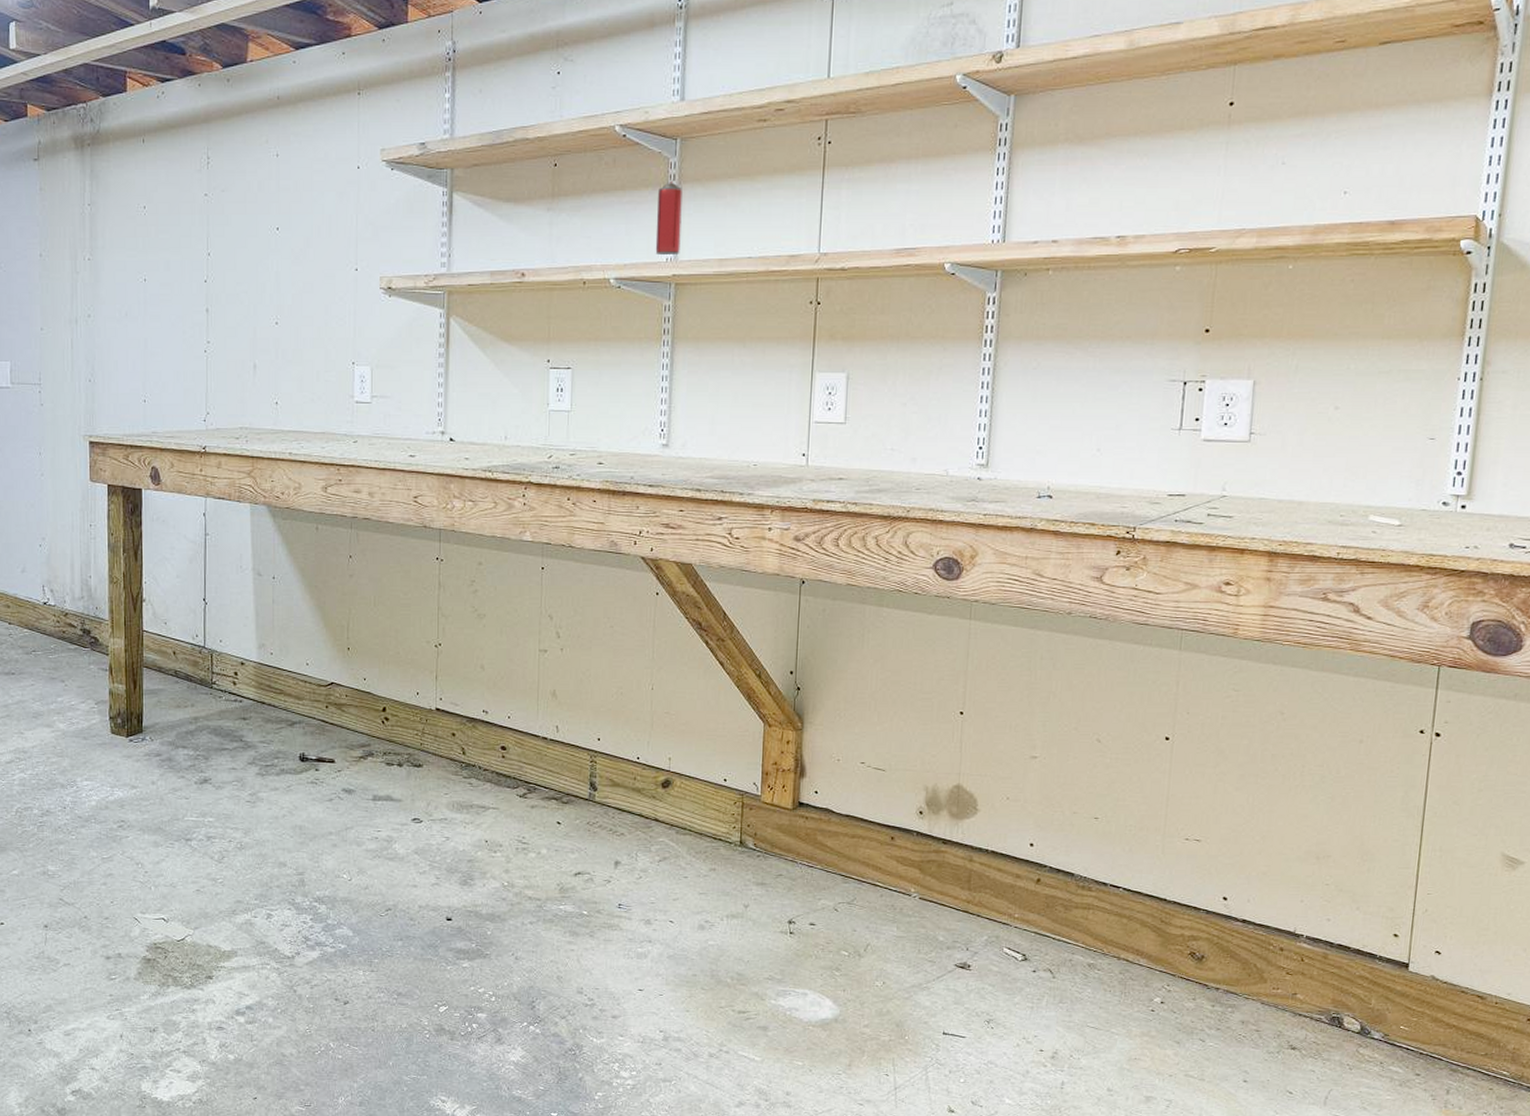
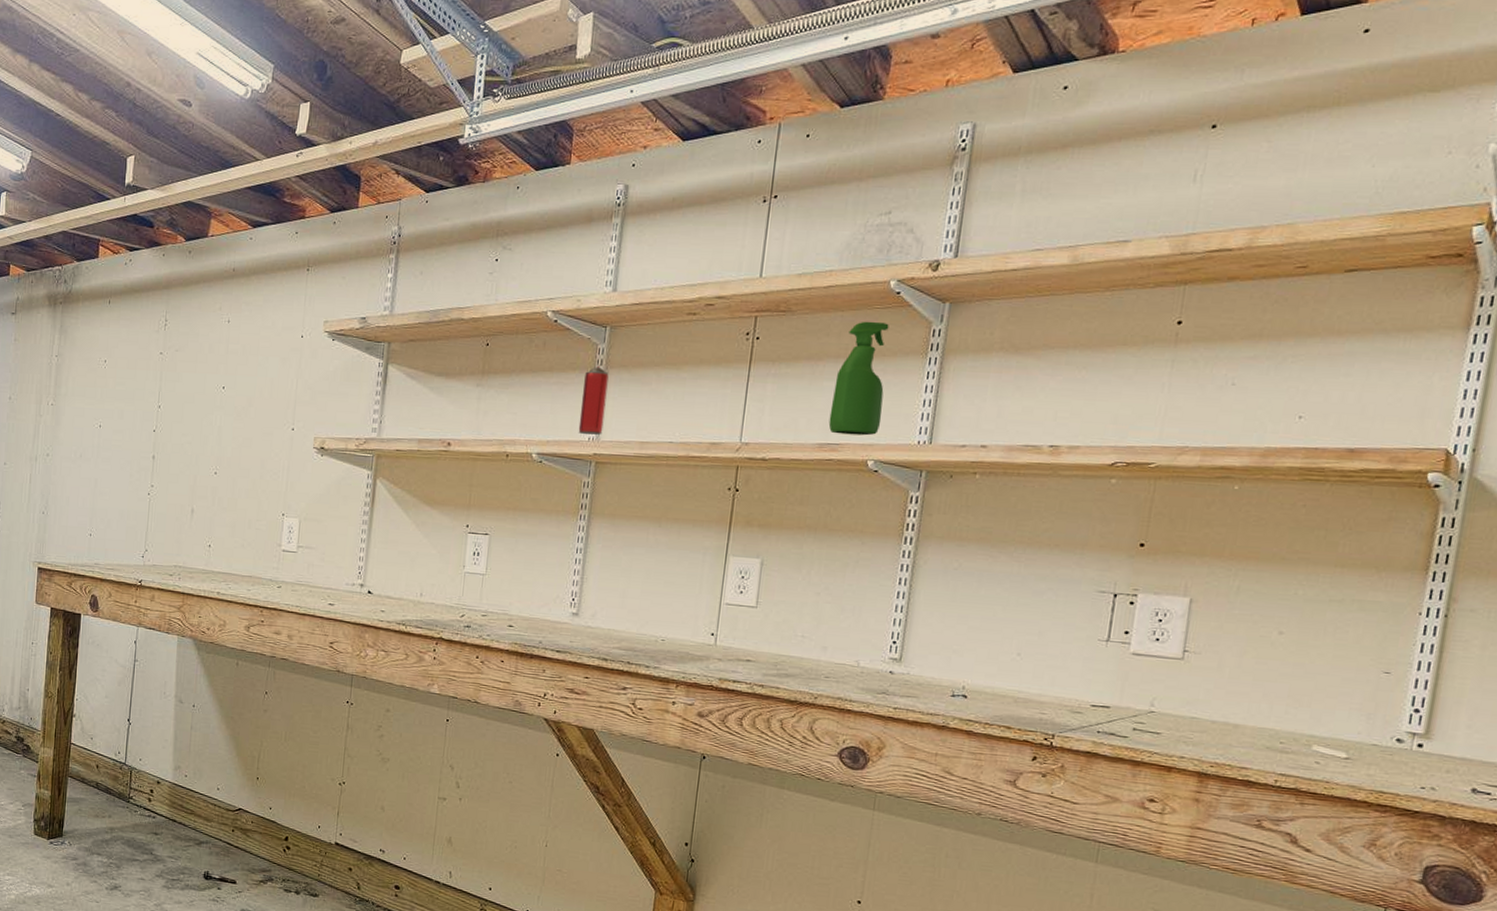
spray bottle: none [904,118,958,238] -> present [828,321,889,436]

